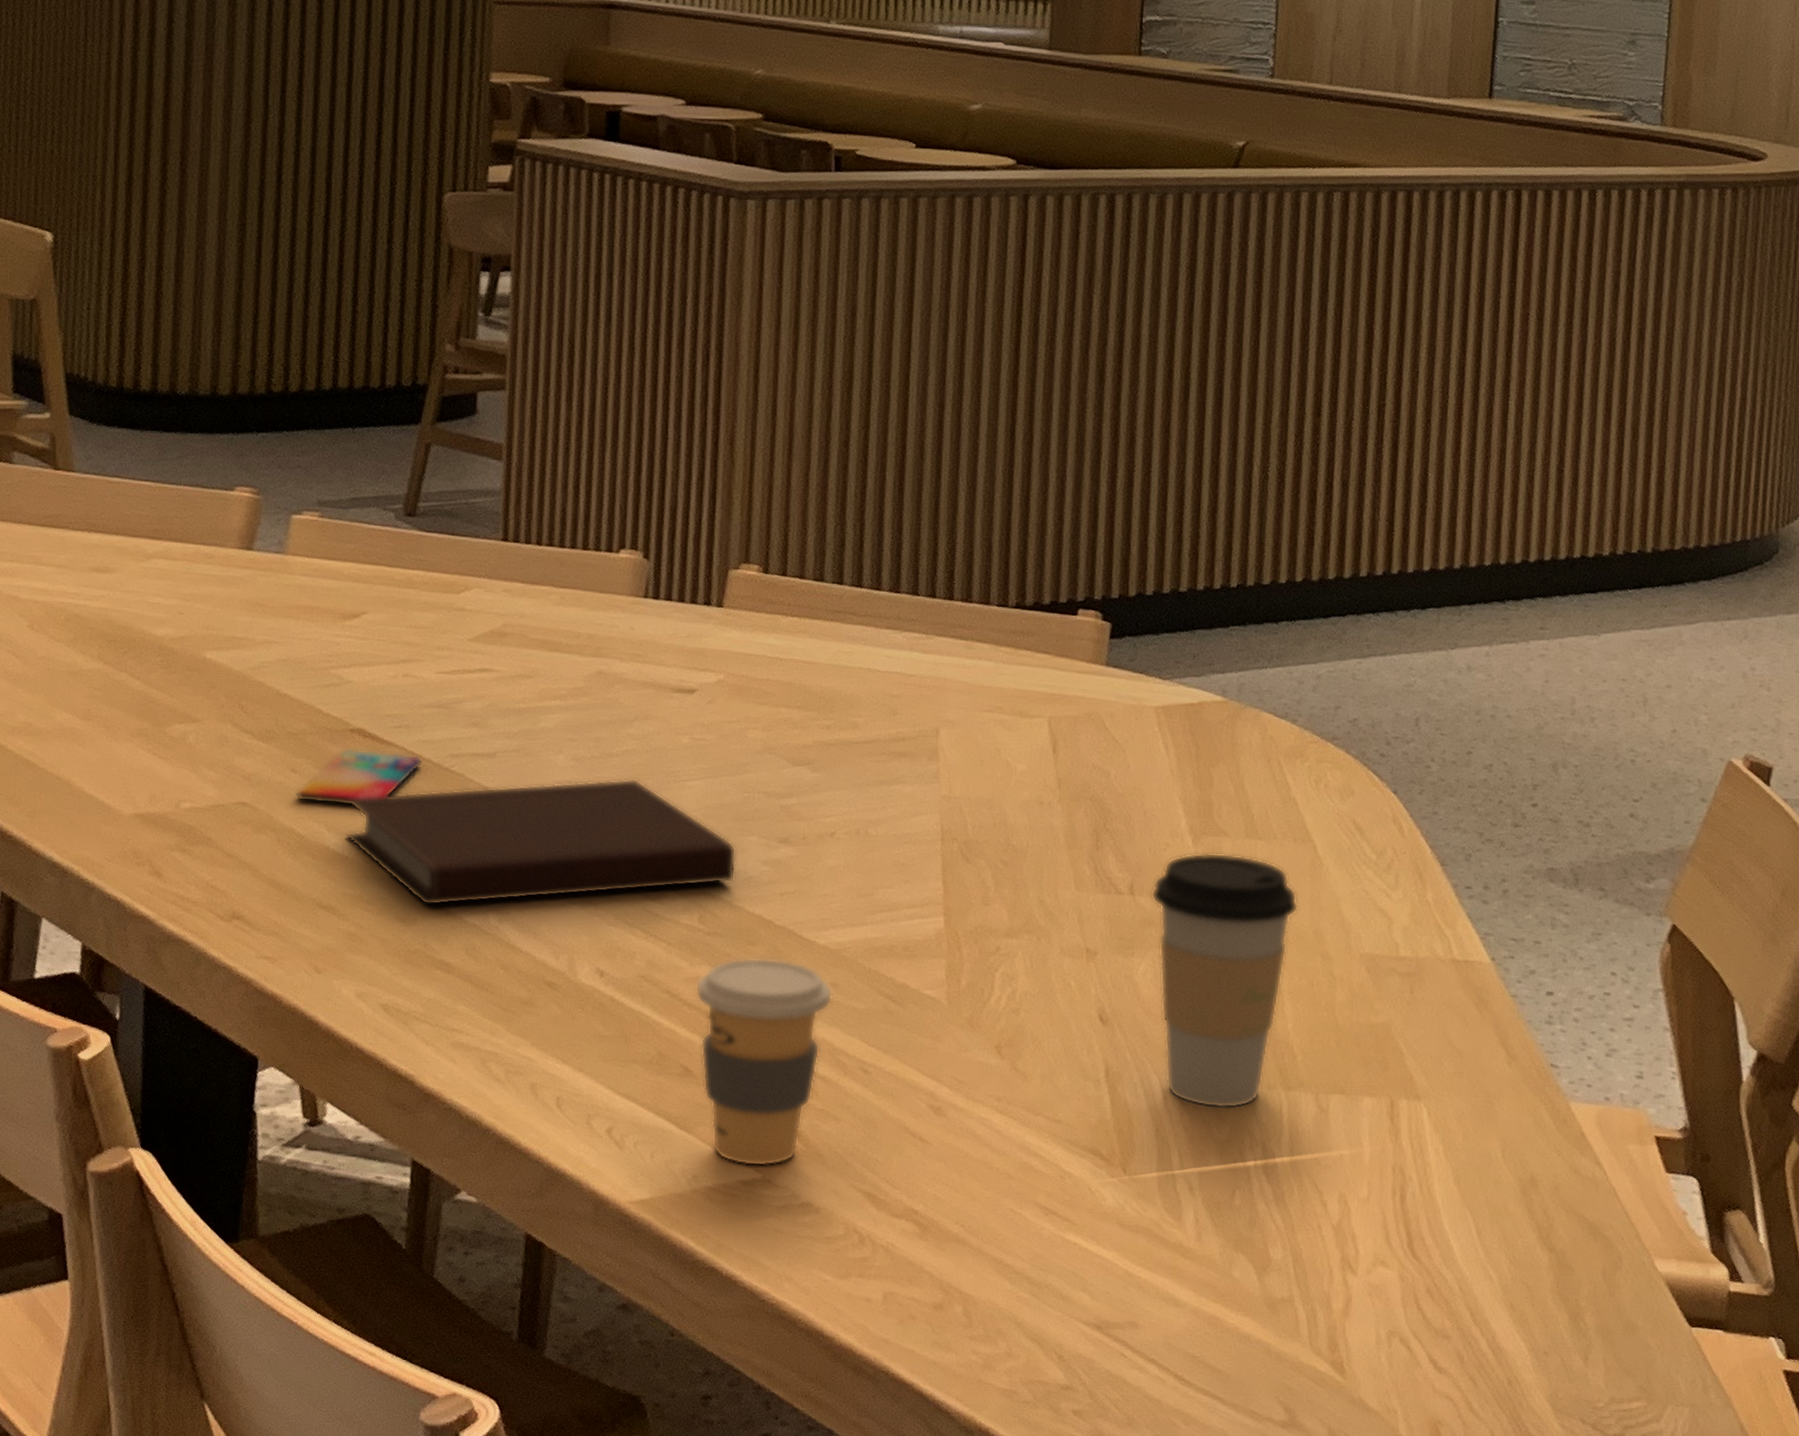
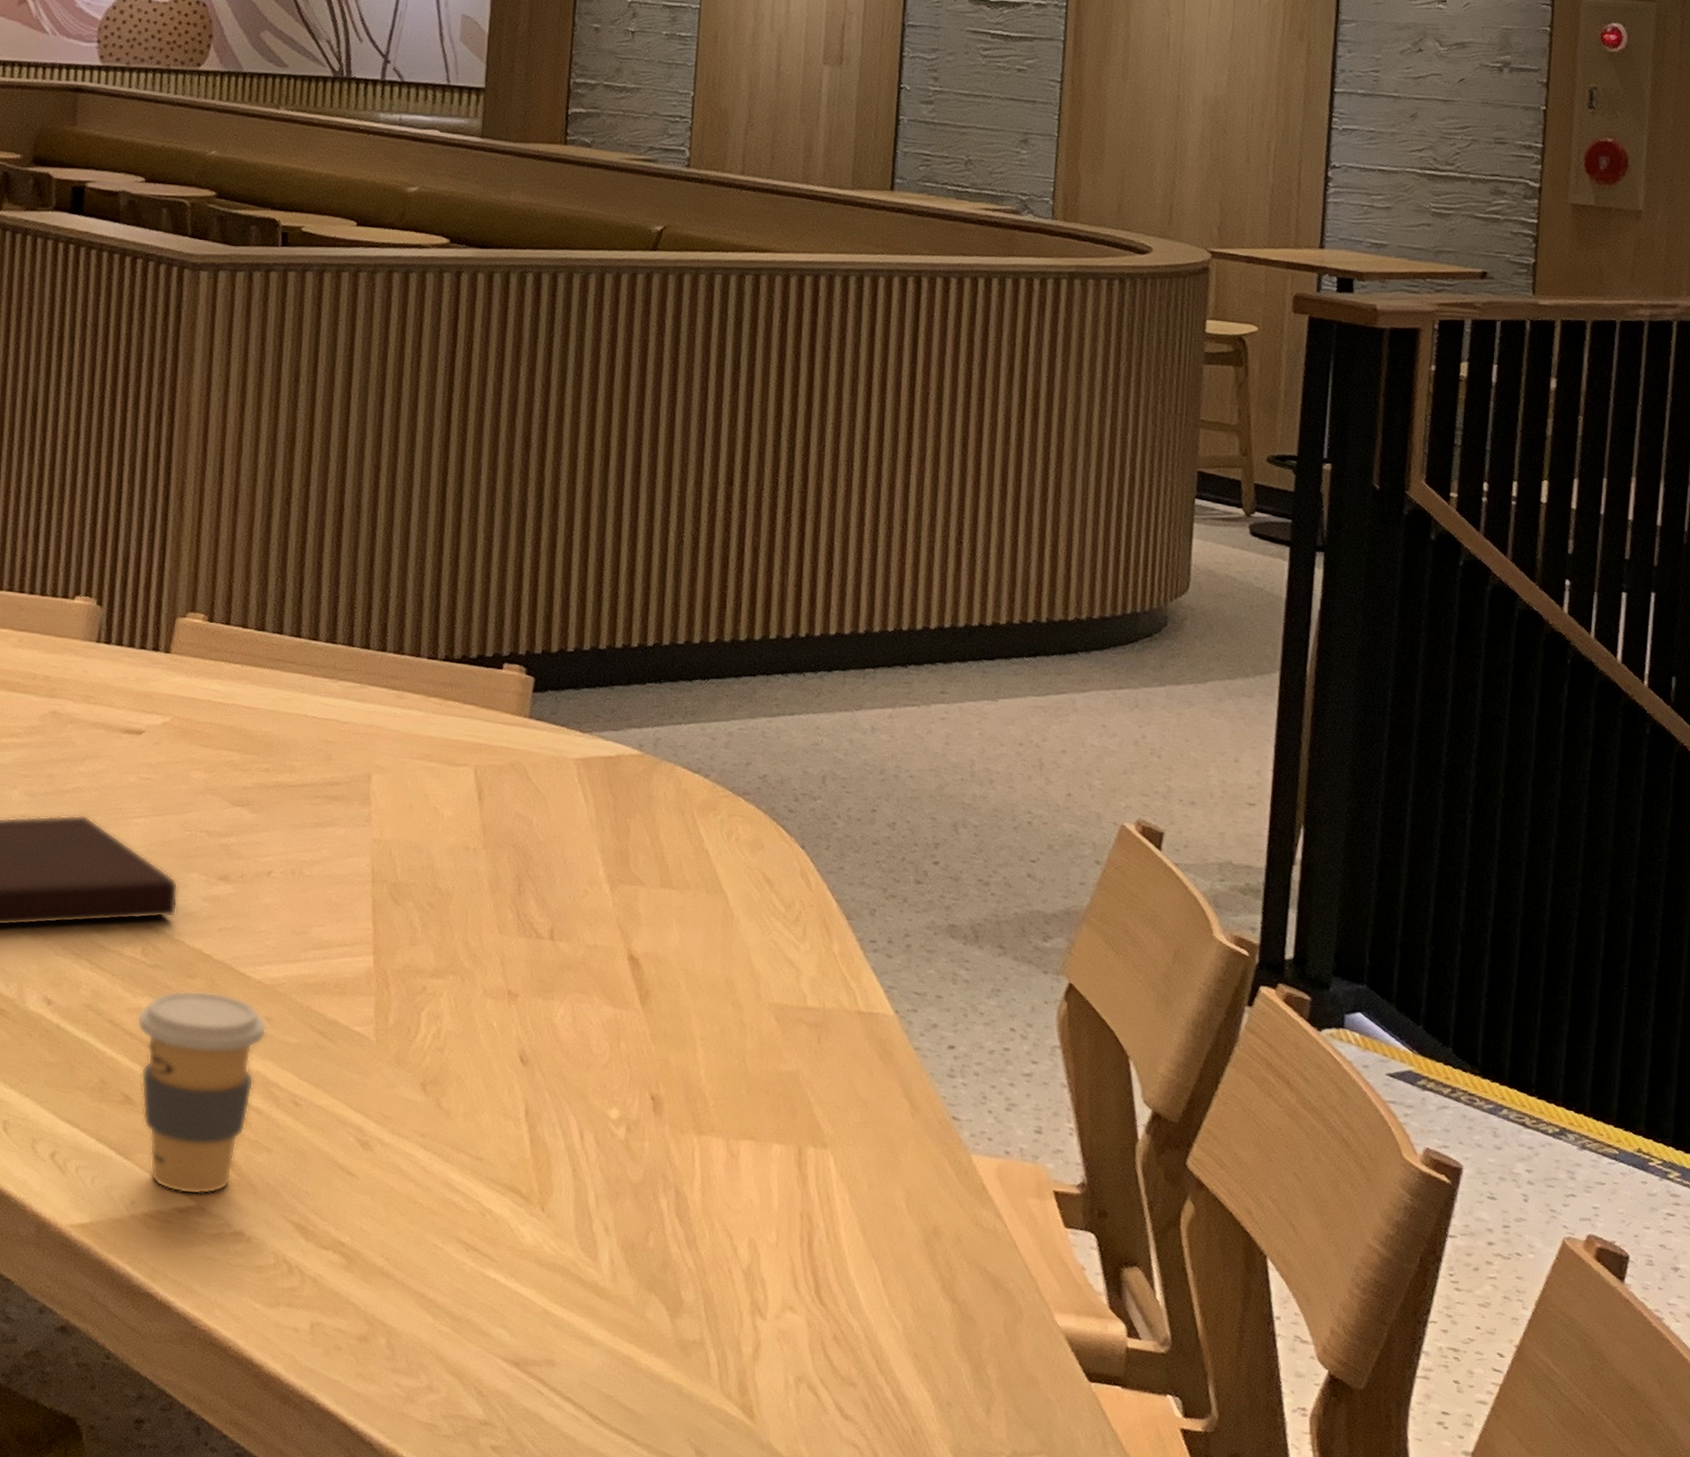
coffee cup: present [1151,852,1298,1109] -> none [570,900,710,1152]

